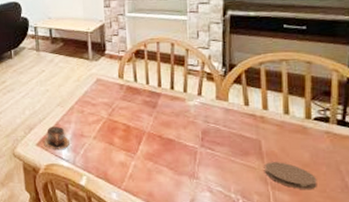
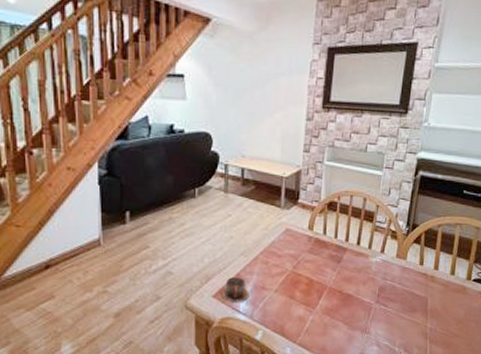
coaster: present [265,162,317,190] -> none [427,318,466,344]

